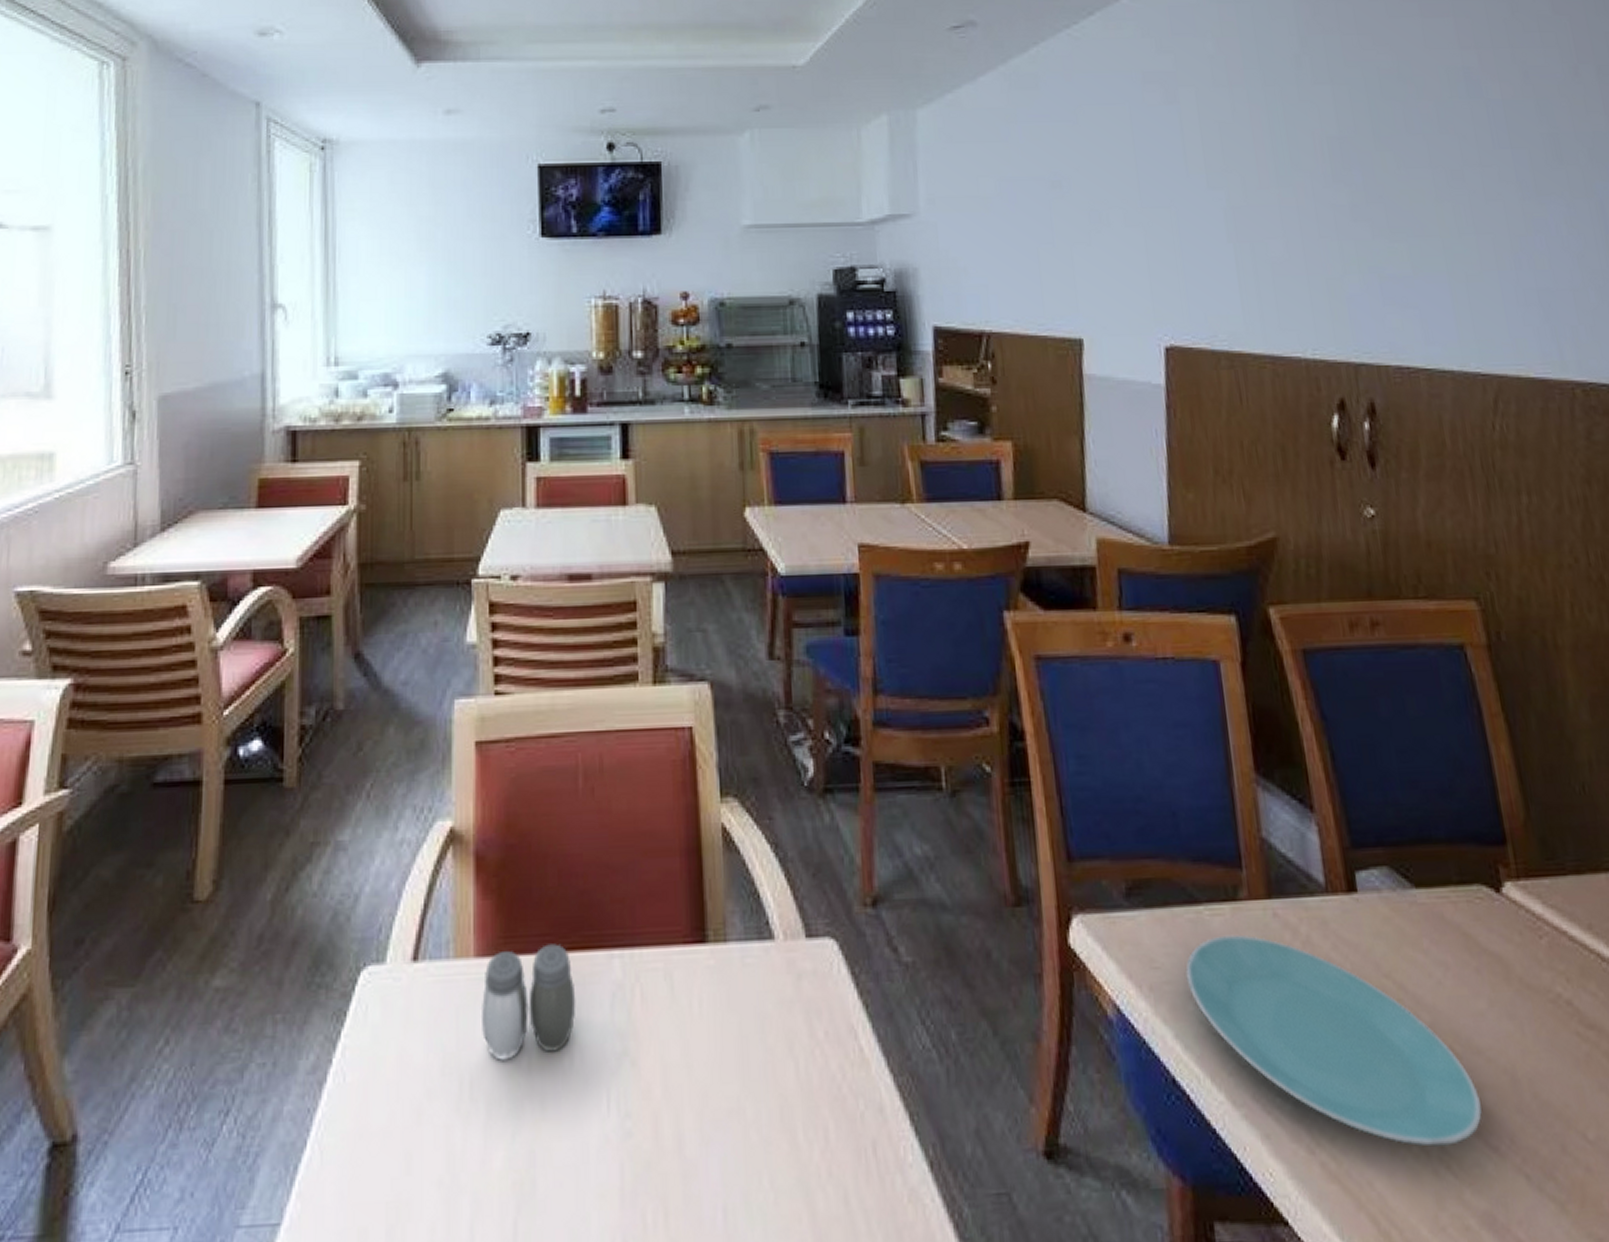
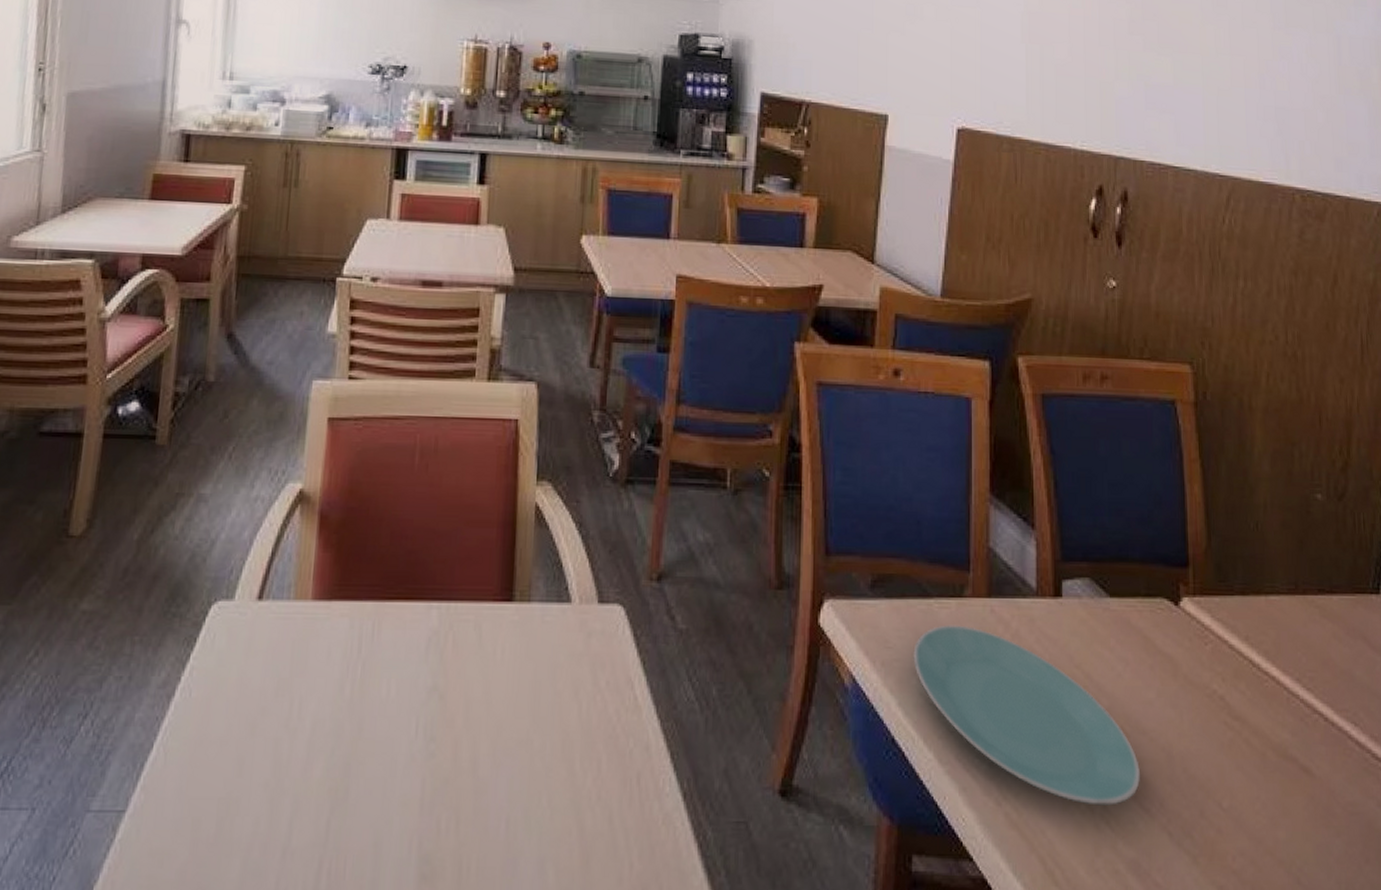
salt and pepper shaker: present [482,943,576,1060] -> none [313,593,397,687]

